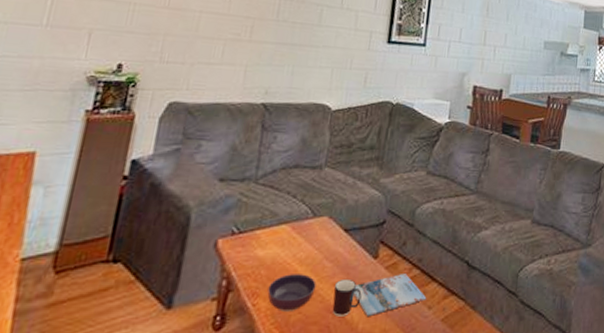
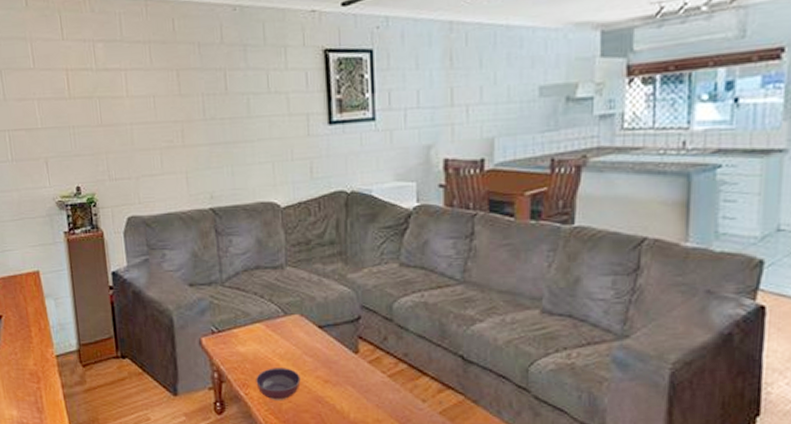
mug: present [332,278,362,317] -> none [318,372,348,406]
magazine: present [353,274,427,317] -> none [339,368,419,408]

